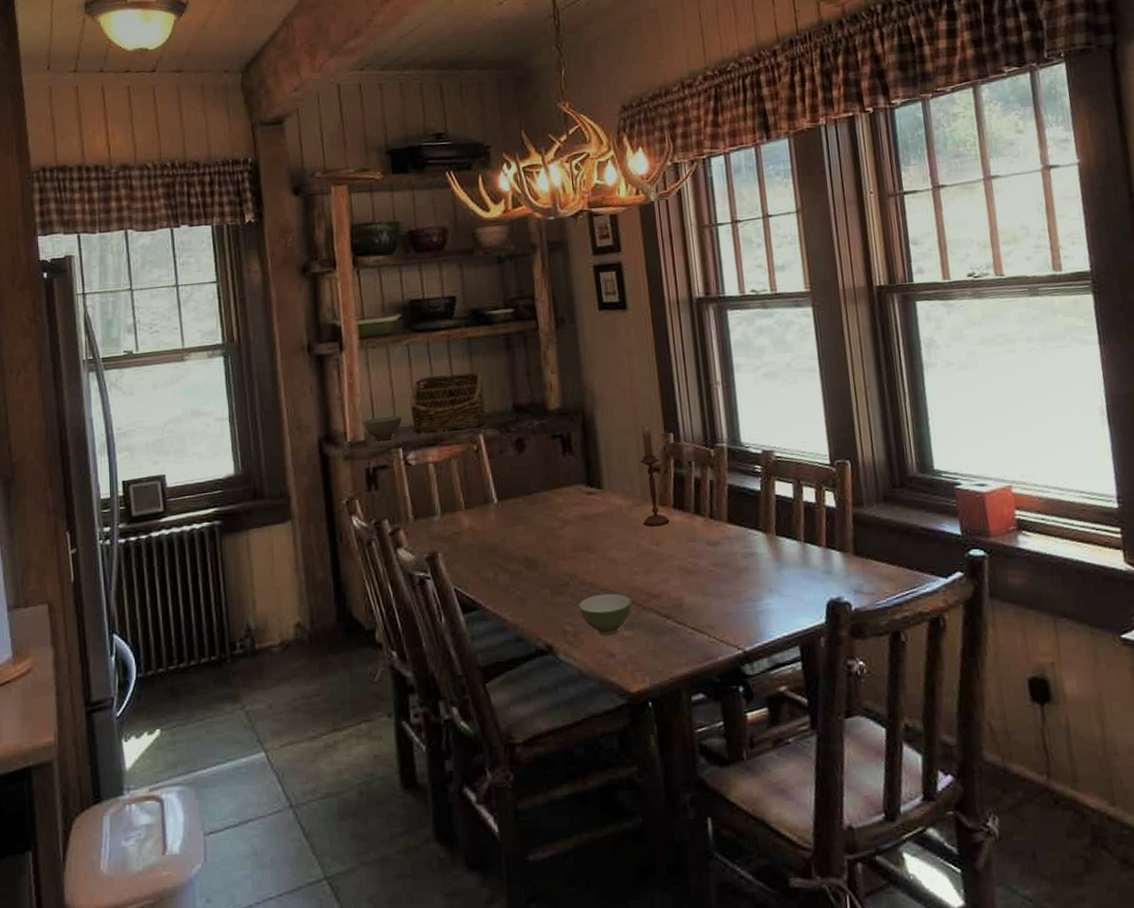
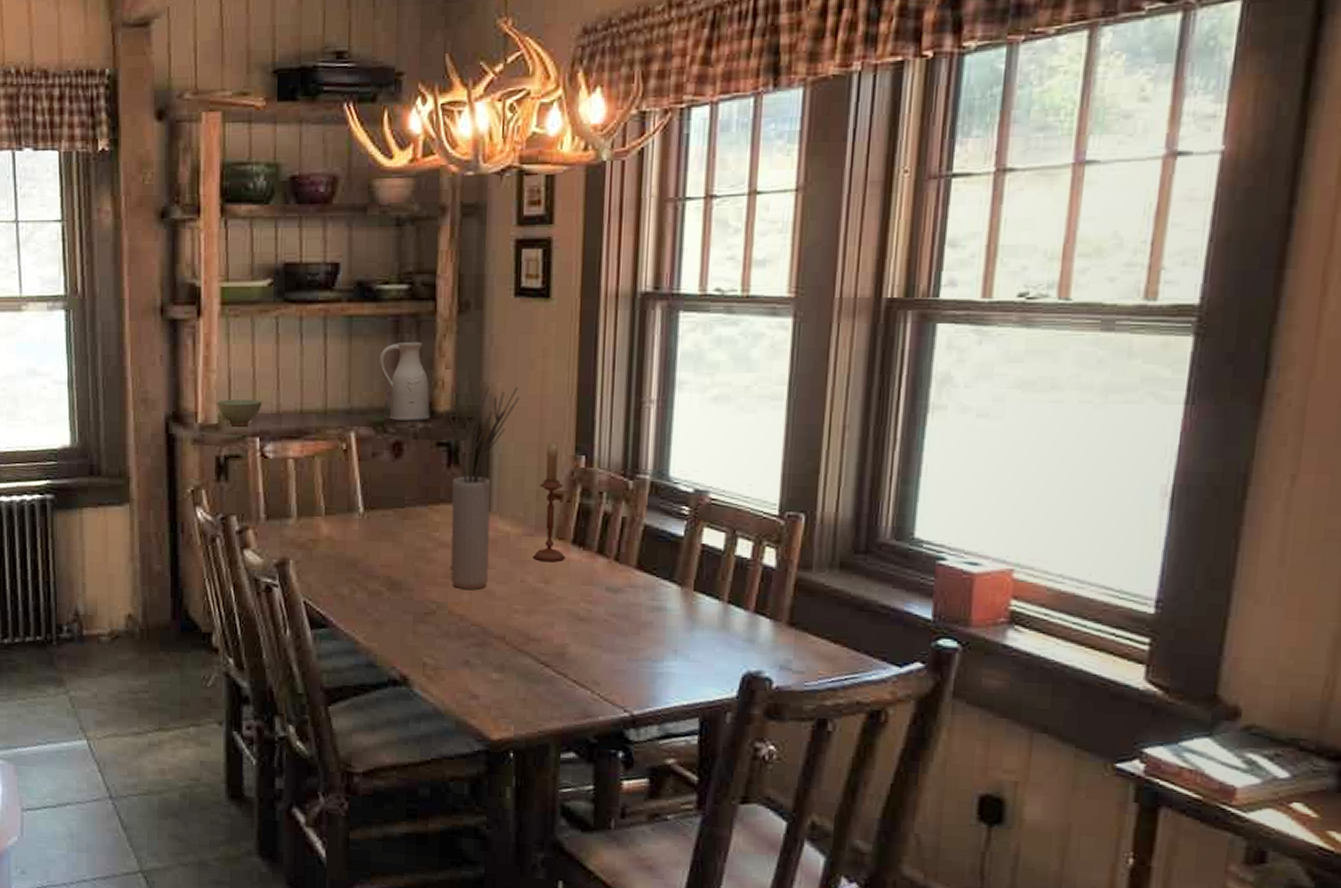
basket: present [410,371,487,433] -> none [273,356,363,423]
ceramic pitcher: none [496,353,544,421] -> present [379,341,430,421]
vase: none [555,376,615,560] -> present [445,374,521,590]
bowl: present [578,593,633,637] -> none [442,628,507,676]

